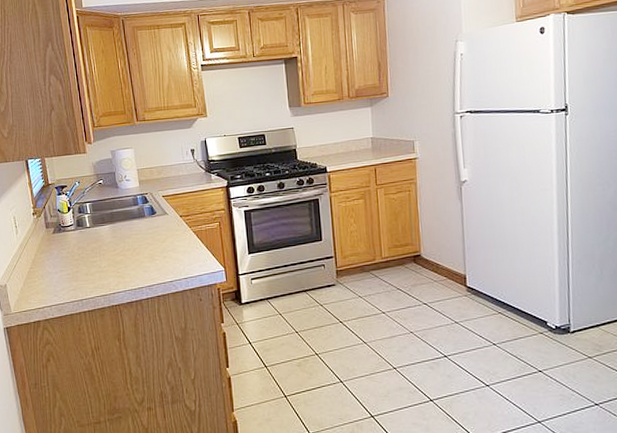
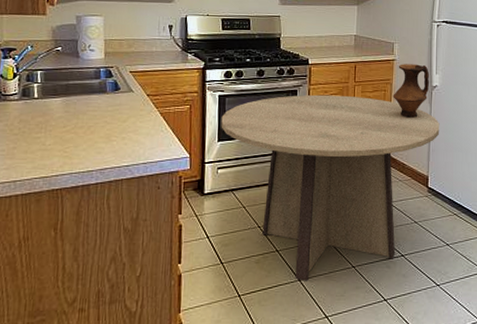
dining table: none [249,199,474,383] -> present [221,94,440,281]
vase: none [418,160,458,217] -> present [393,64,430,118]

